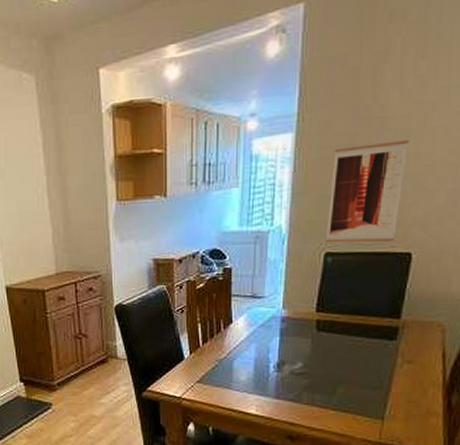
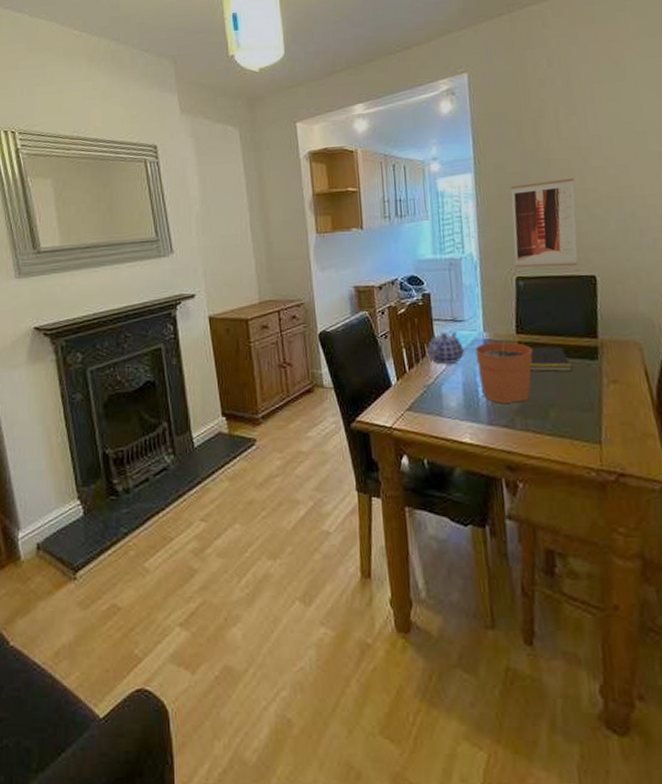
teapot: none [222,308,260,339] -> present [426,332,464,364]
plant pot: none [271,305,330,380] -> present [475,327,533,404]
notepad: none [324,326,369,350] -> present [529,346,573,372]

